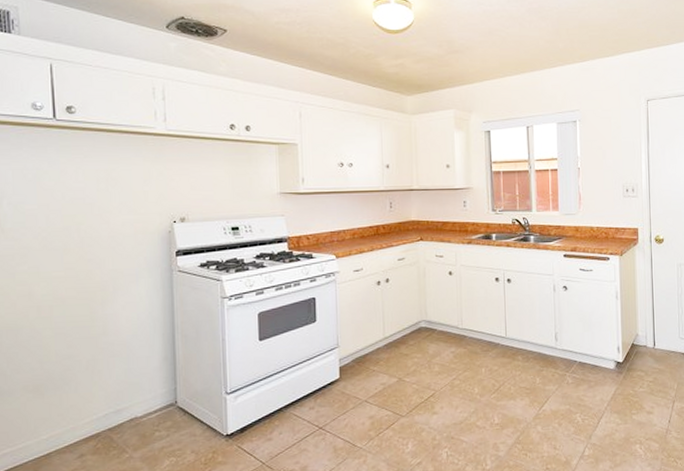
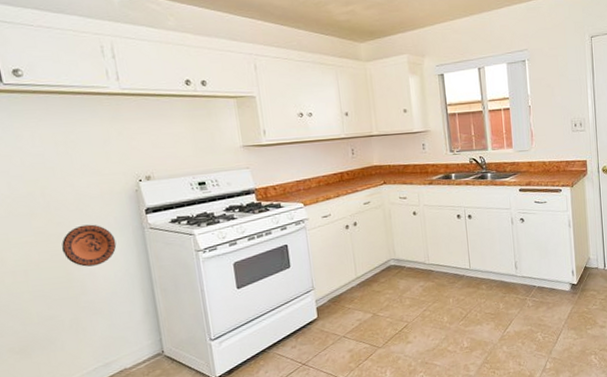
decorative plate: none [88,263,143,307] -> present [61,224,117,267]

